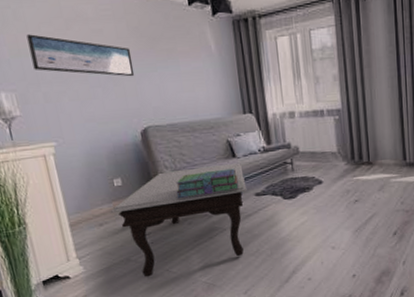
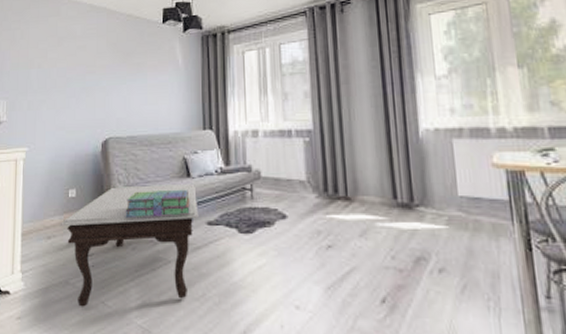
wall art: present [26,34,135,77] -> none [26,50,106,89]

